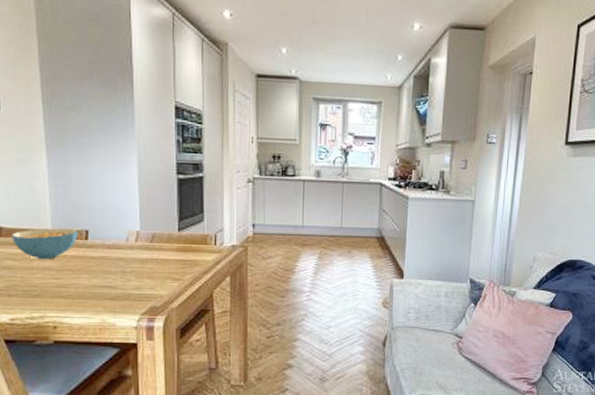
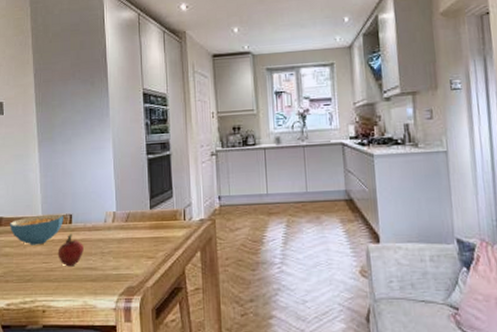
fruit: none [71,250,102,284] -> present [57,233,84,267]

